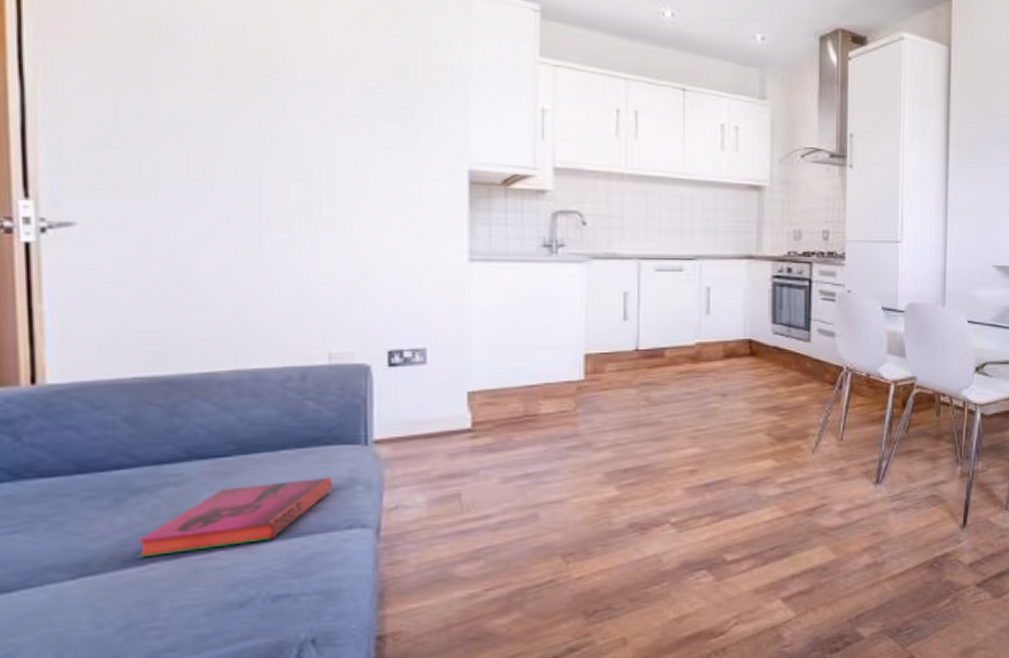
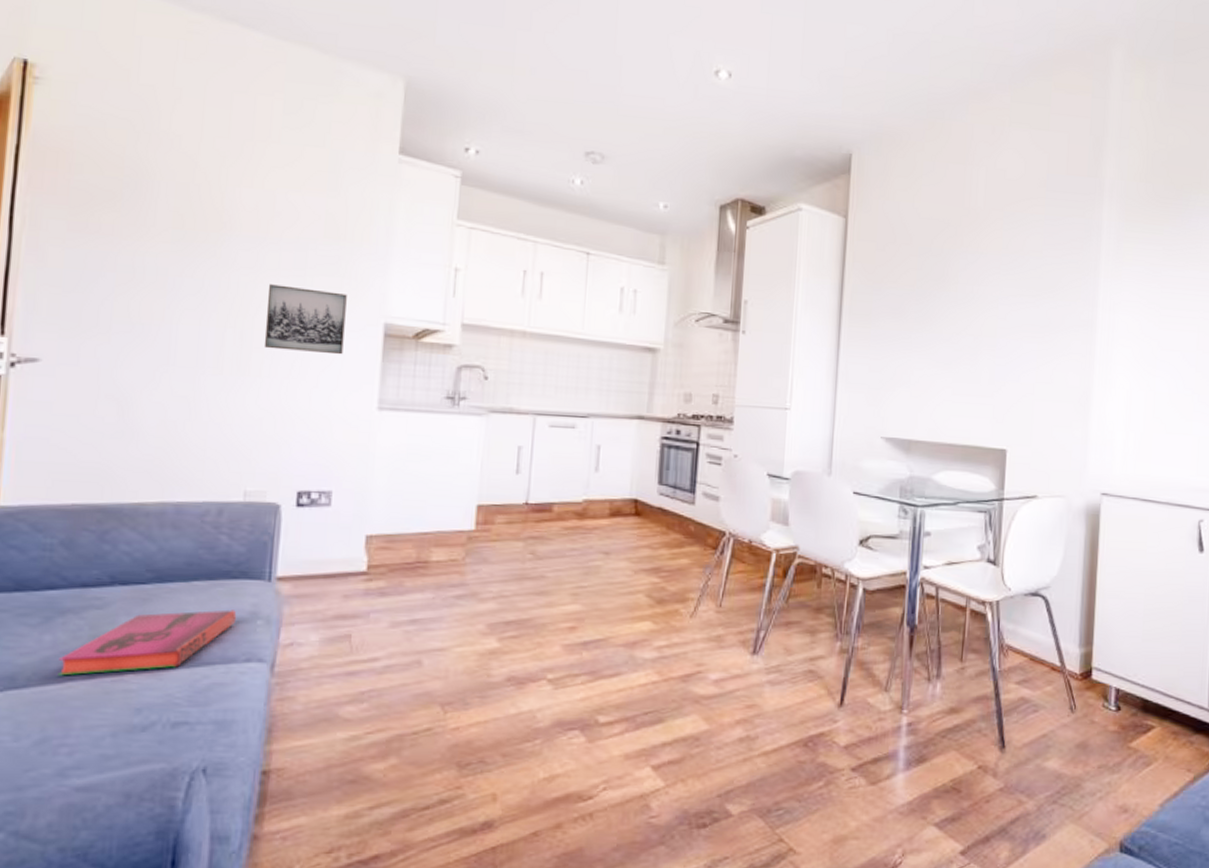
wall art: none [334,132,425,205] -> present [263,284,347,355]

